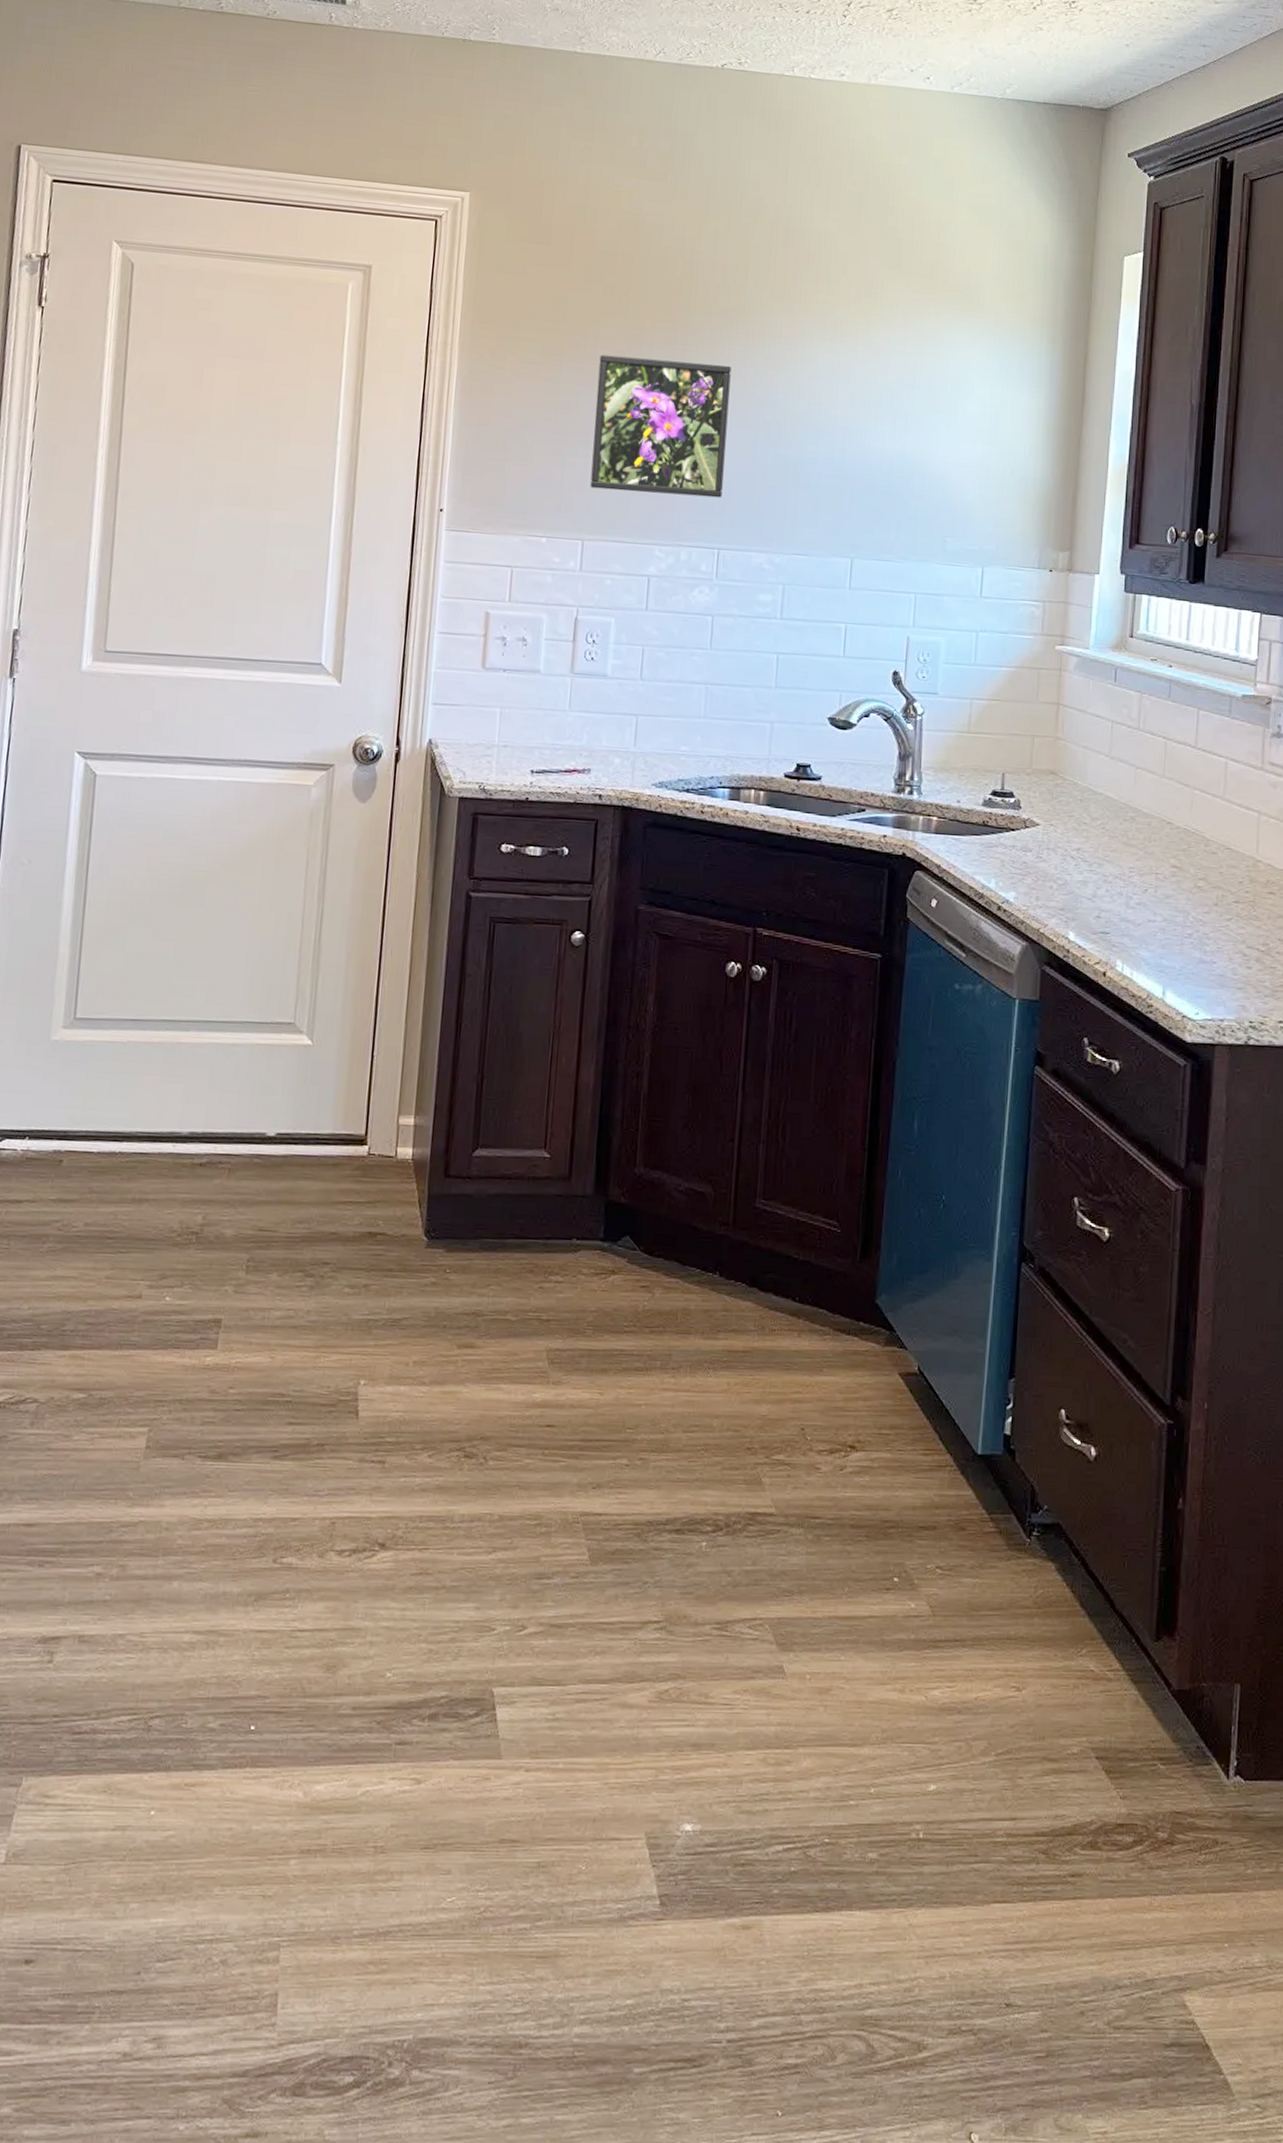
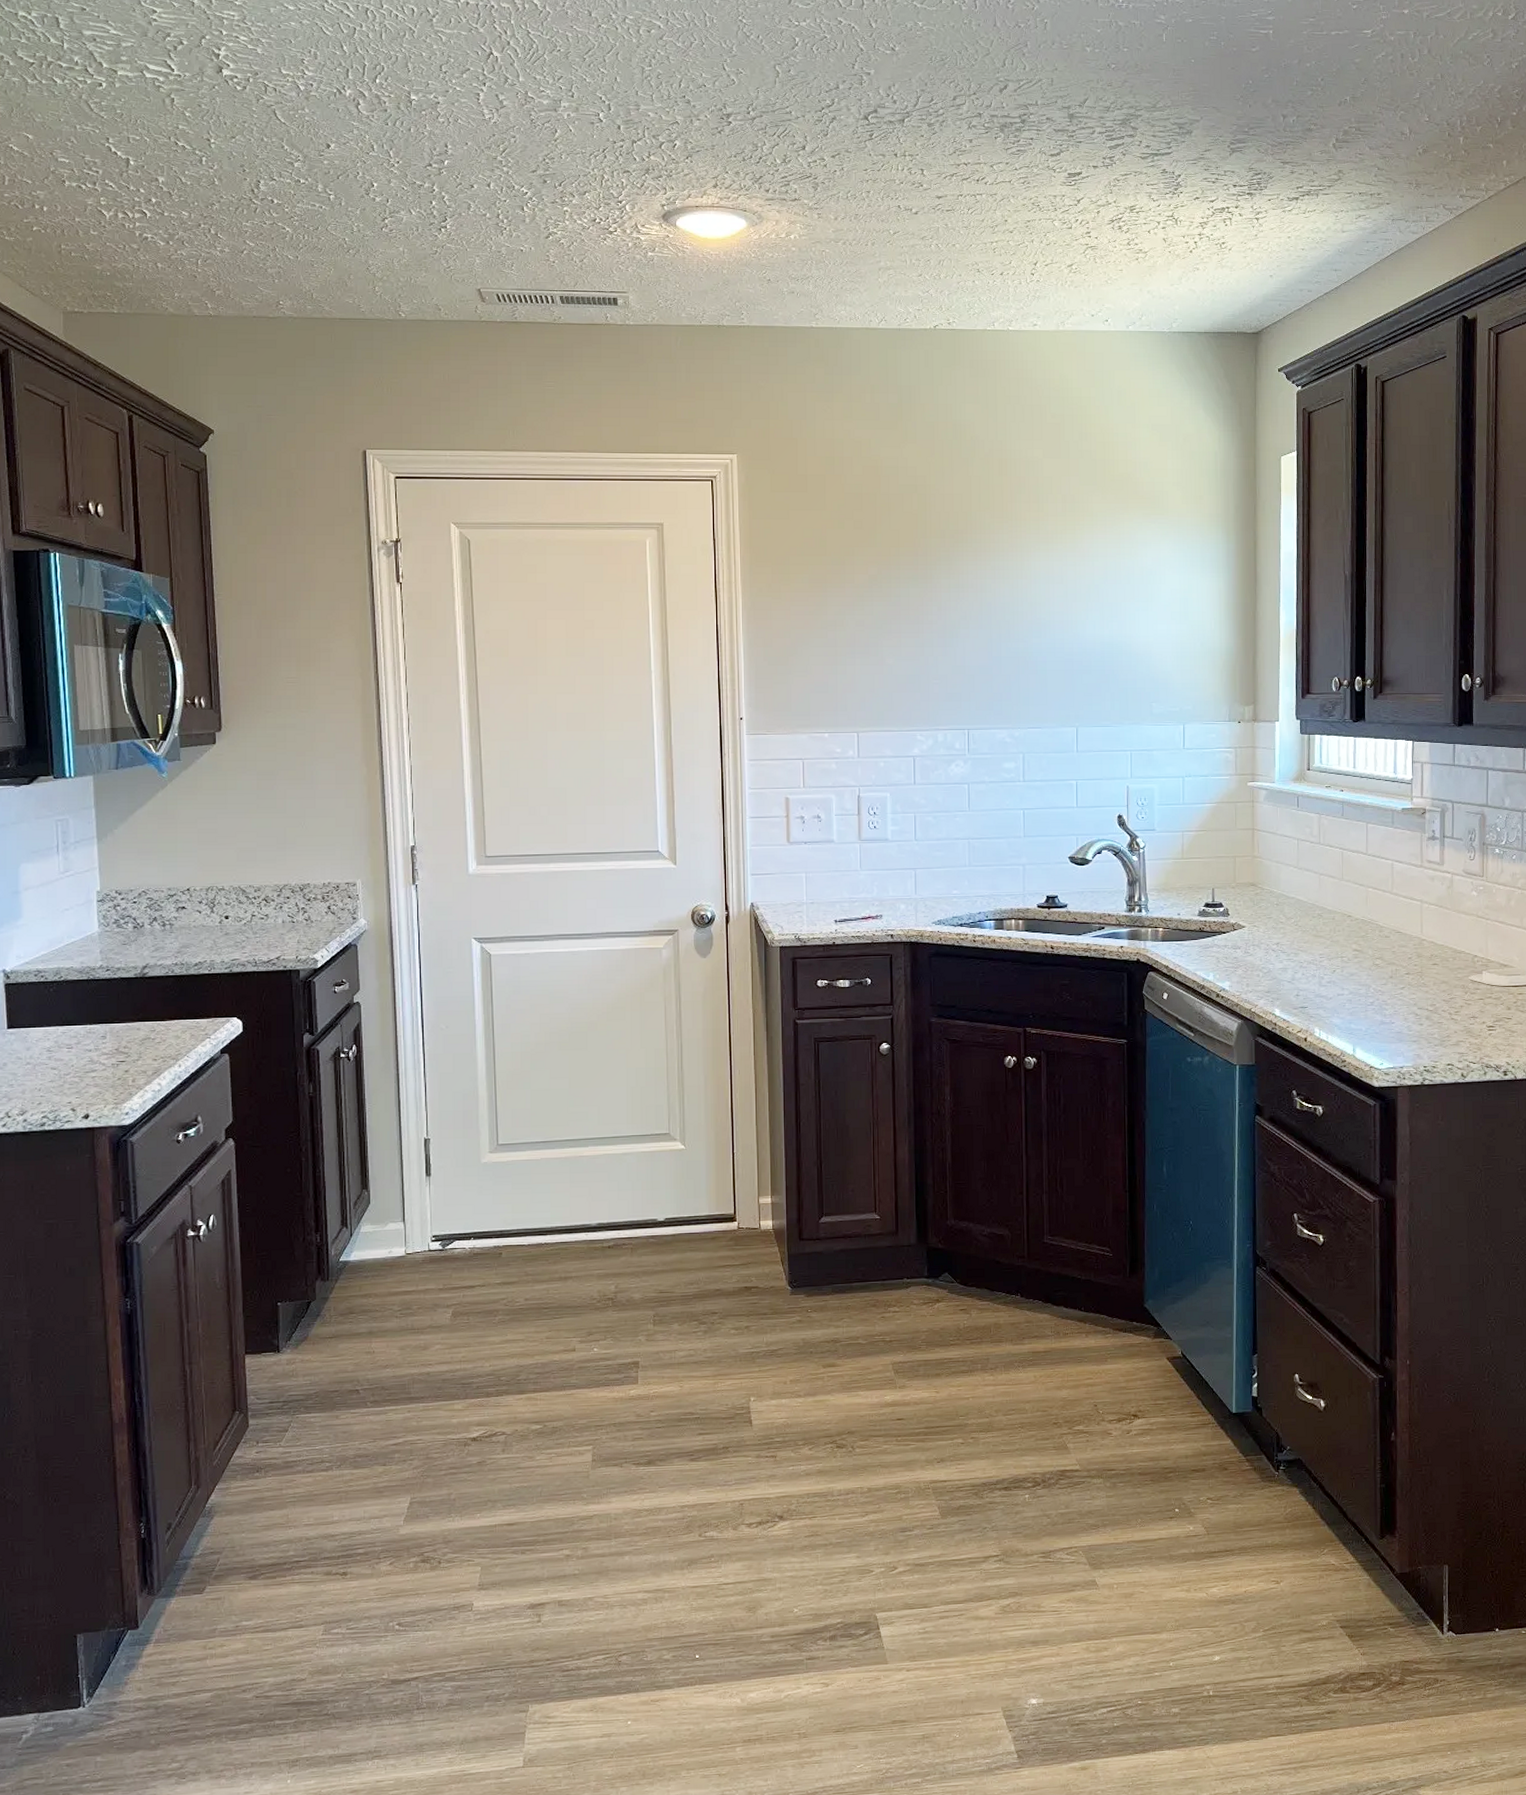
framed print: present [590,354,731,498] -> none [857,578,967,690]

